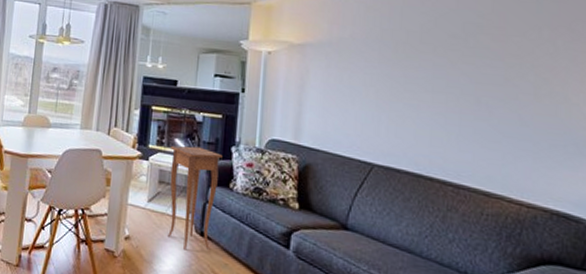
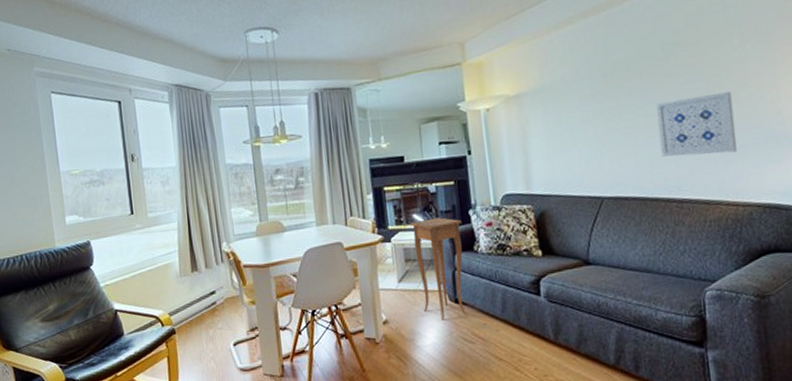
wall art: none [444,81,532,149] -> present [655,91,738,157]

